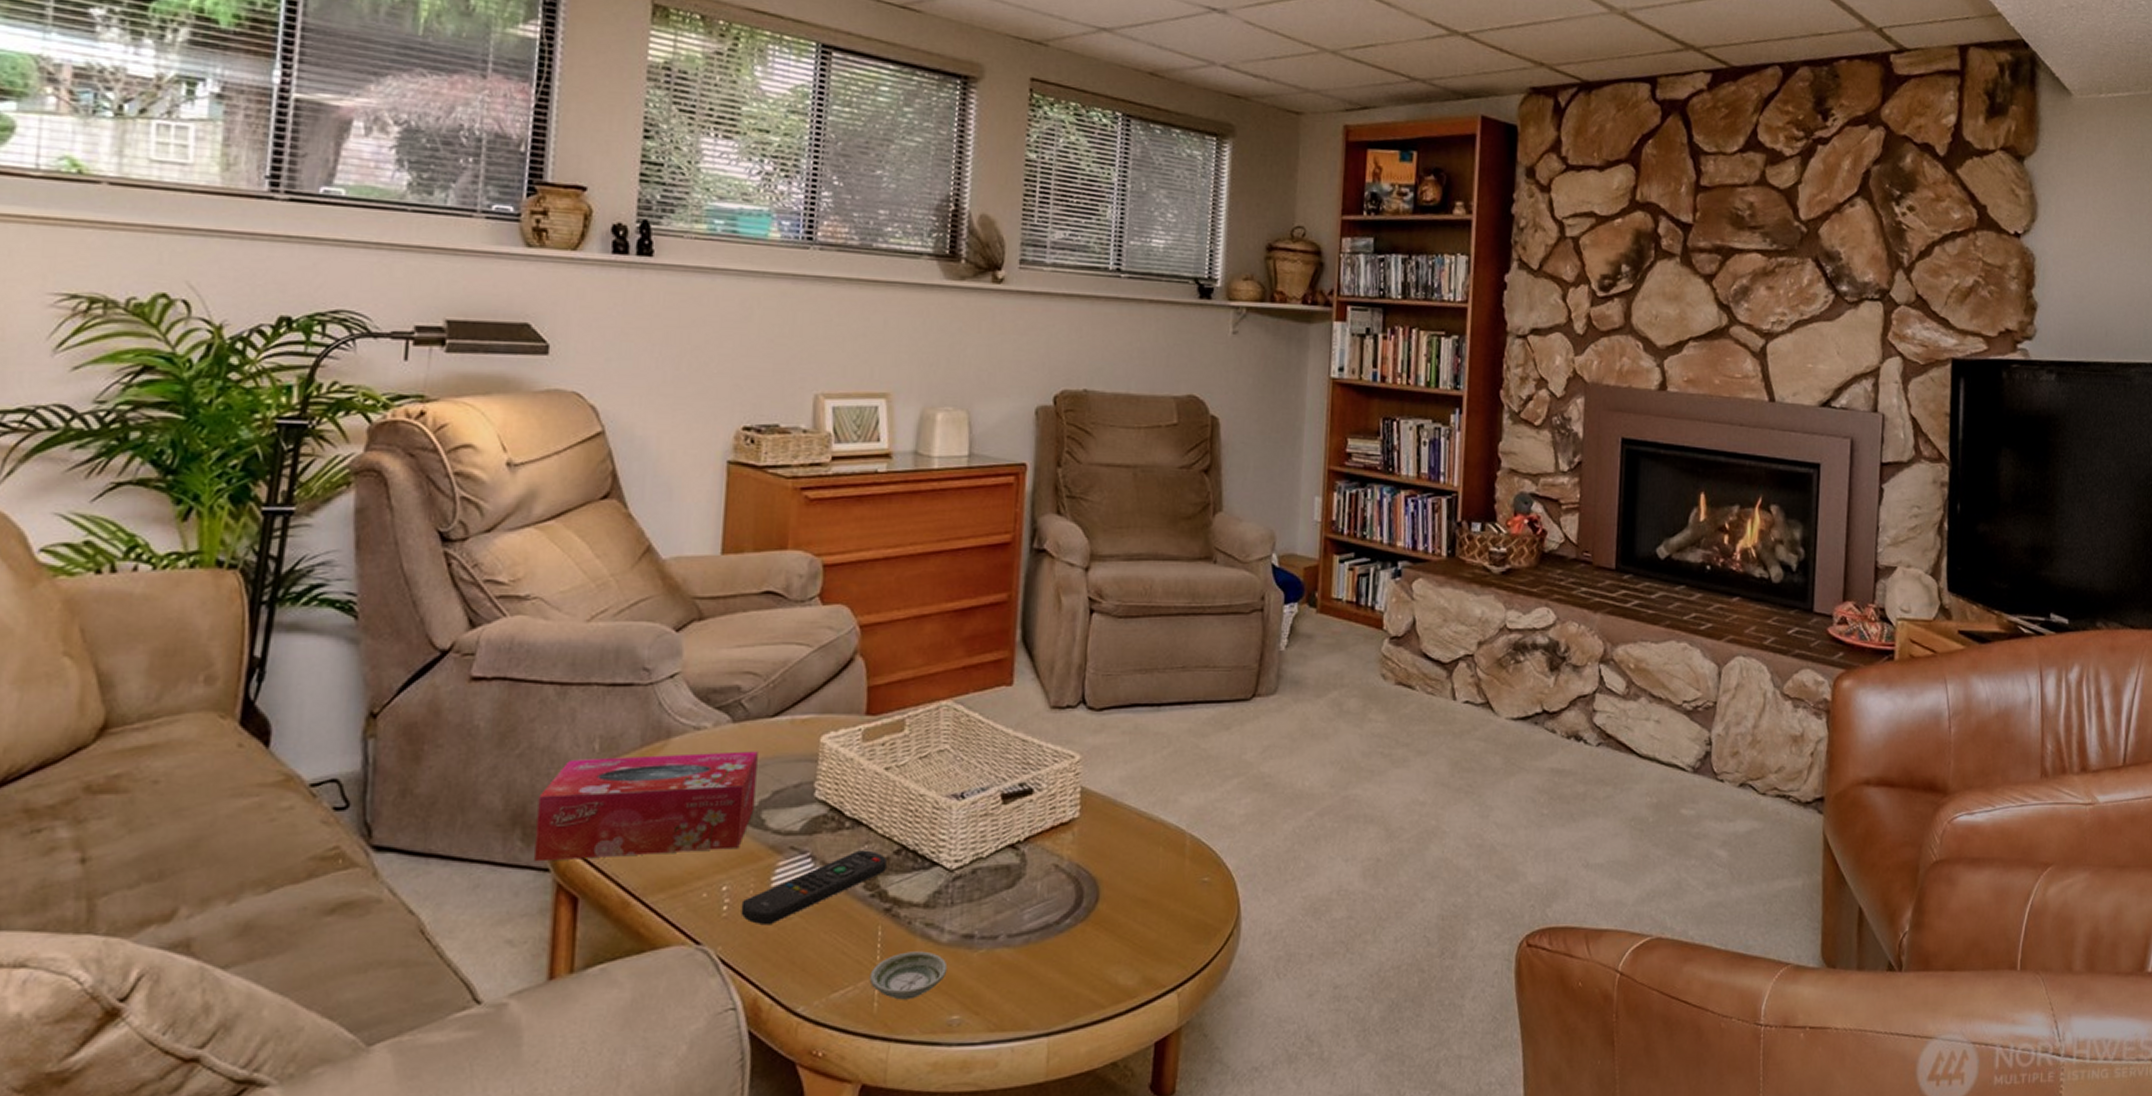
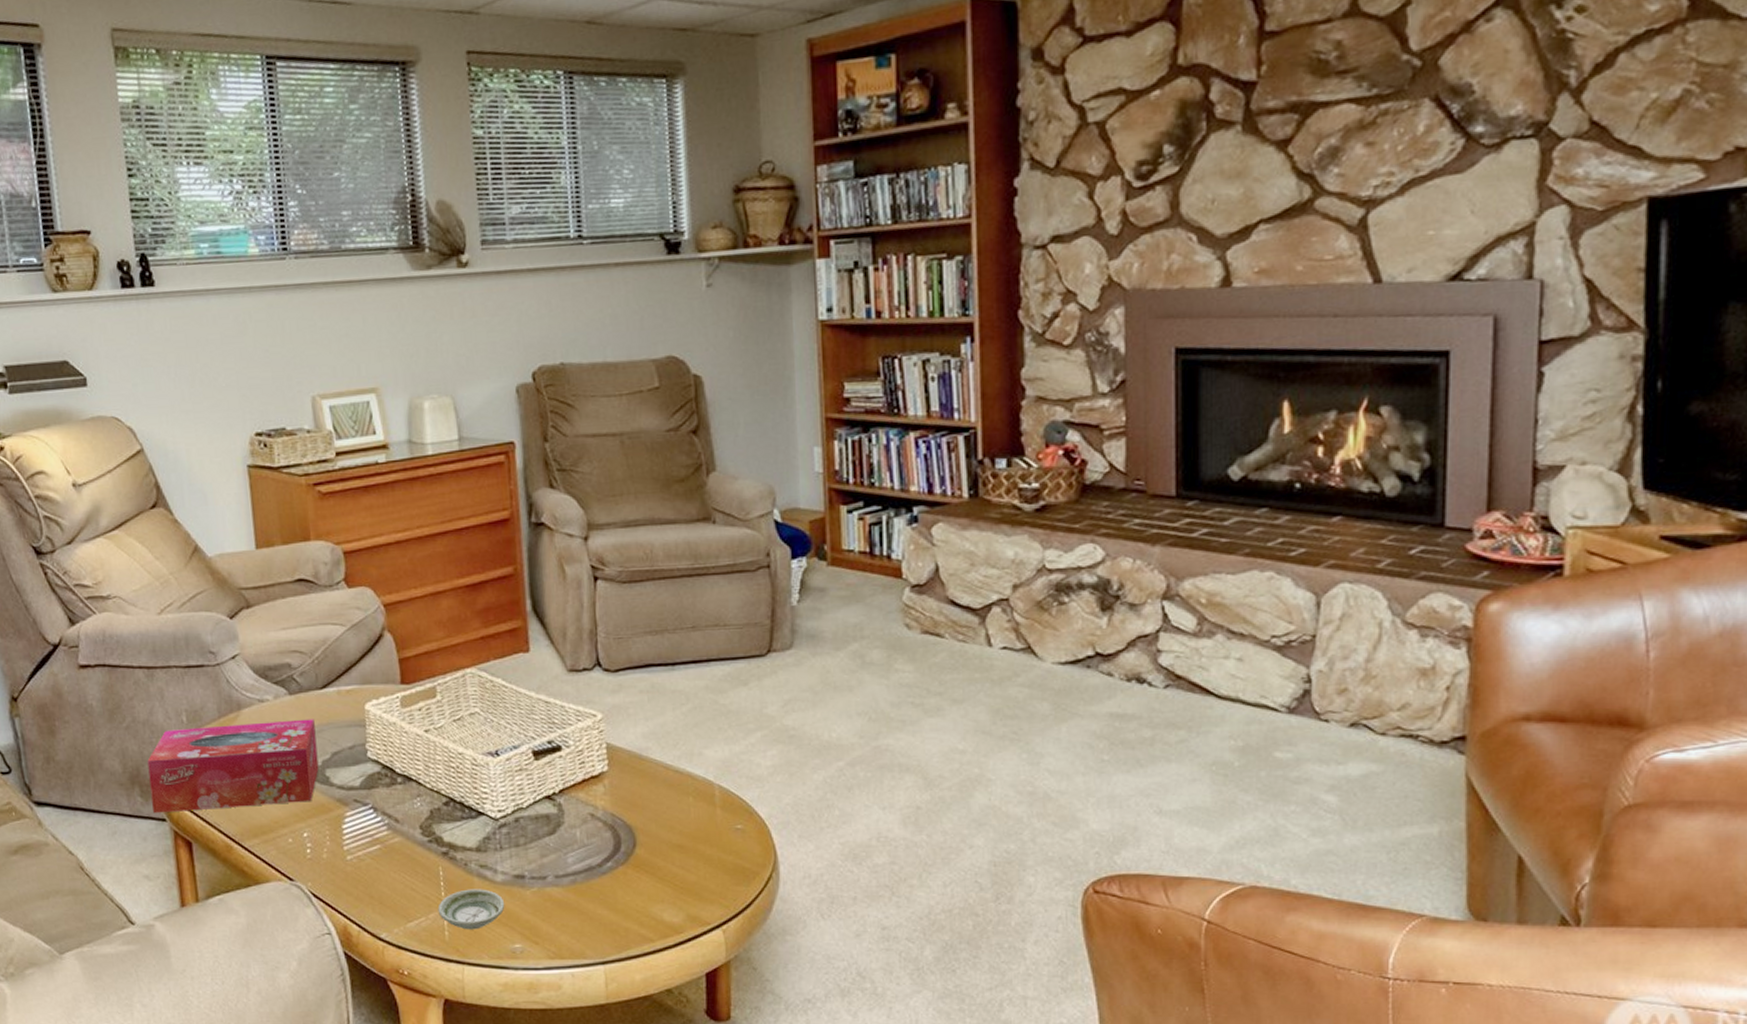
remote control: present [741,850,887,926] -> none [321,802,439,866]

